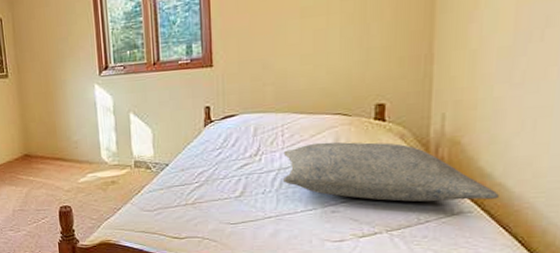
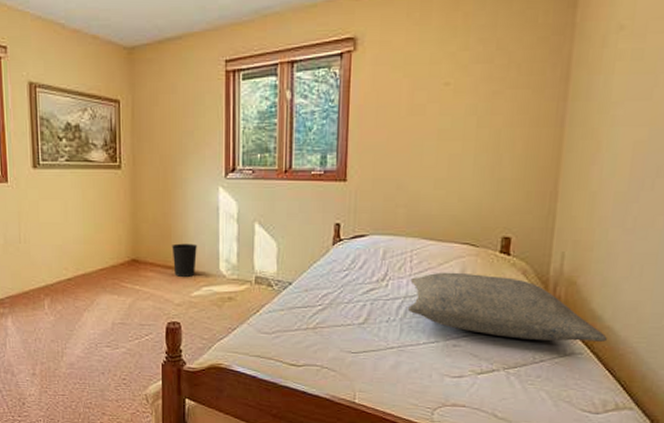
wastebasket: none [57,136,80,166] -> present [172,243,197,277]

